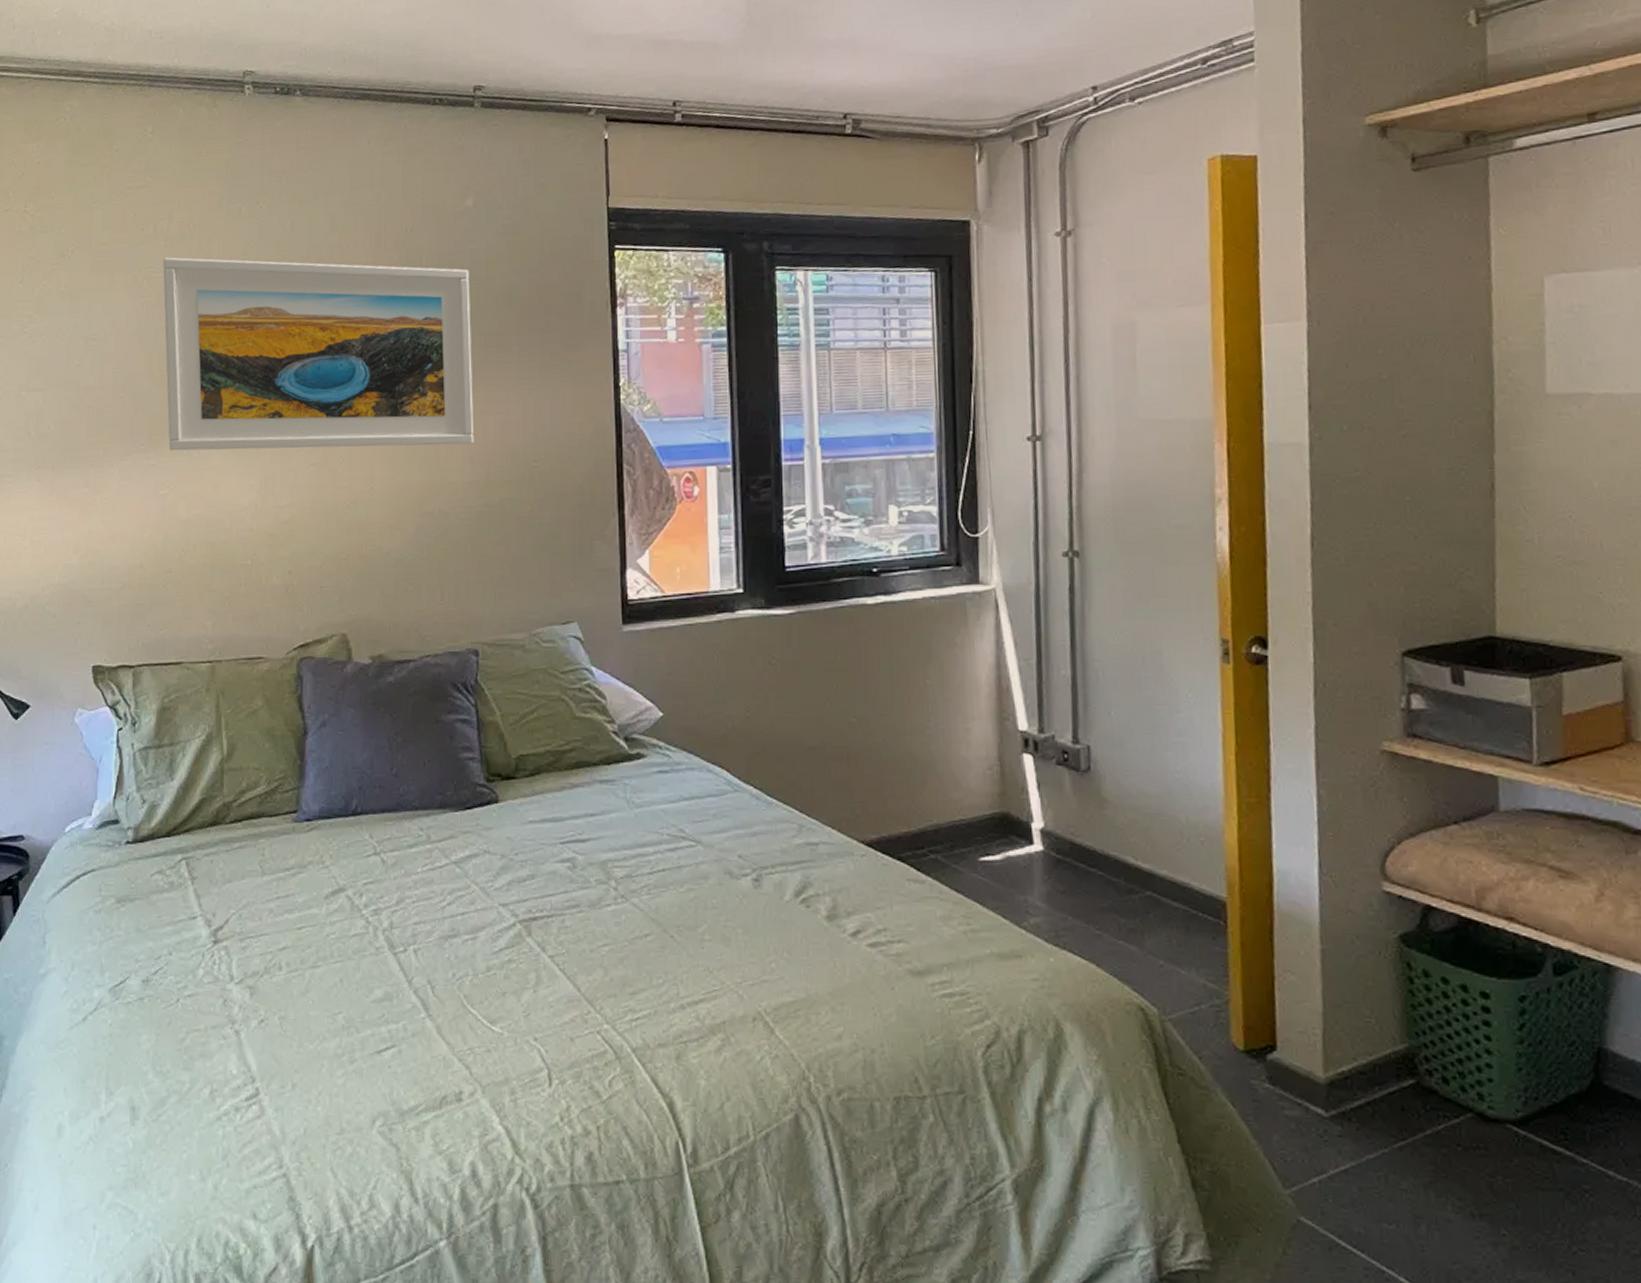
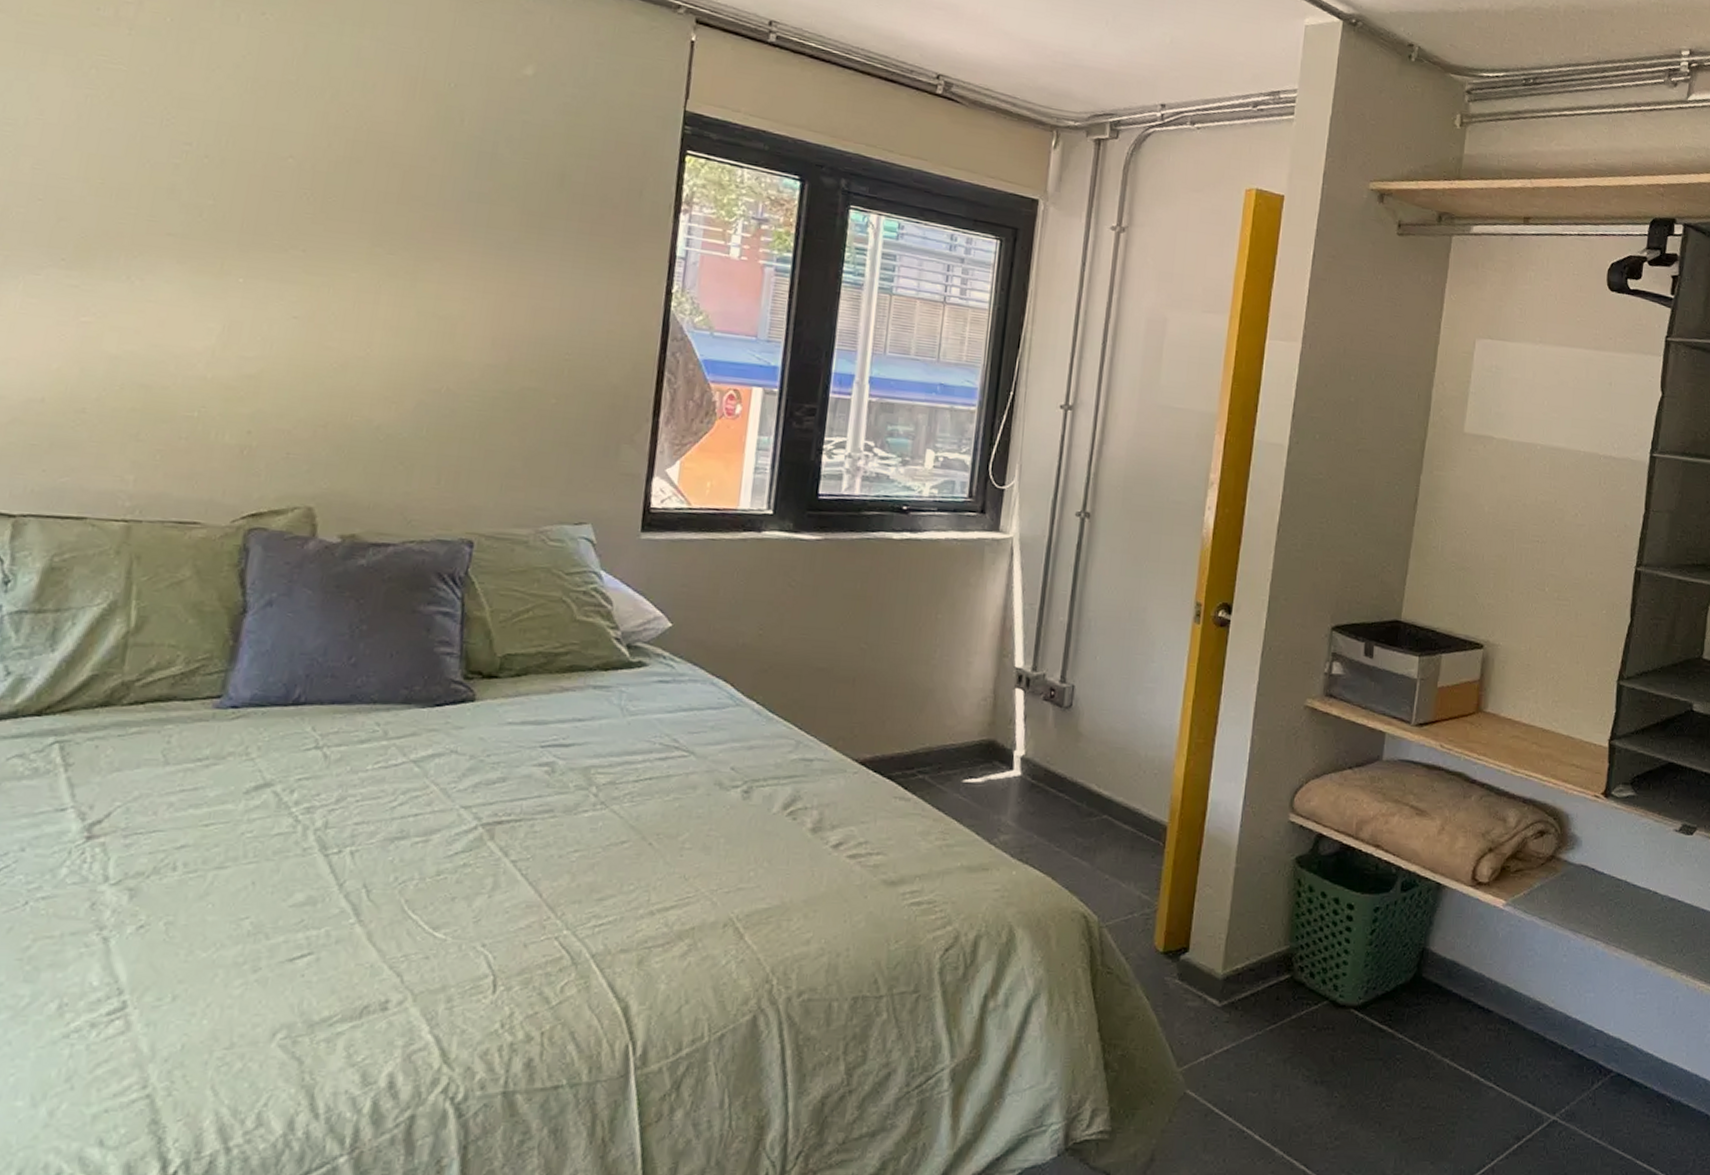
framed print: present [163,257,474,451] -> none [101,48,519,325]

